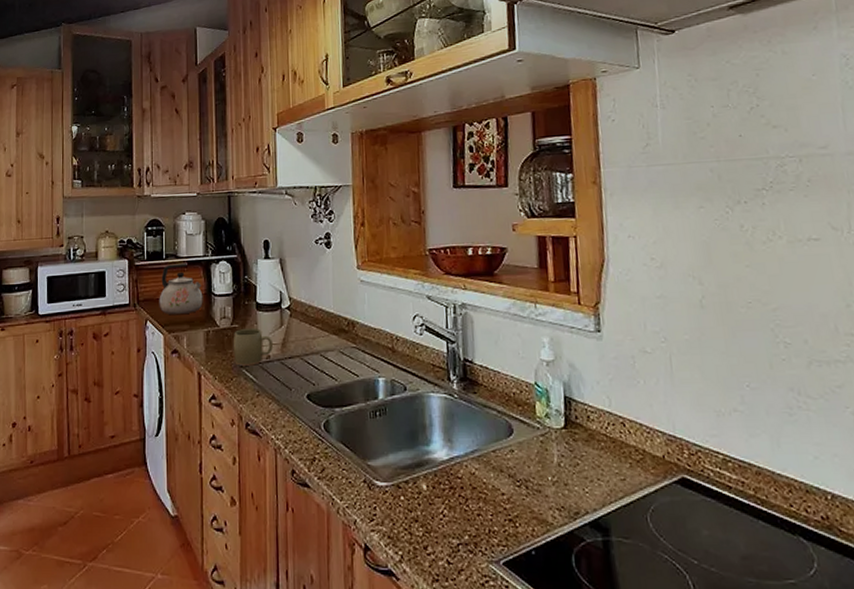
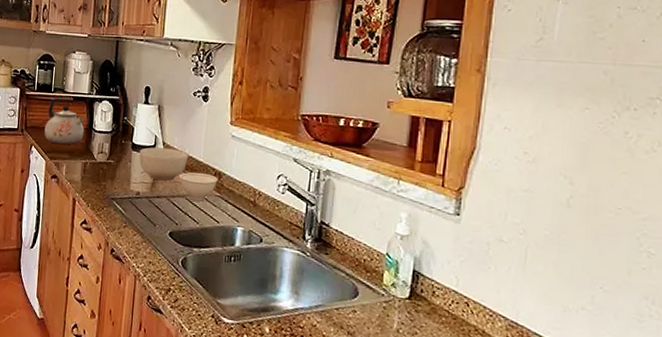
mug: present [233,327,273,366] -> none [106,164,143,199]
bowl: none [265,303,318,340] -> present [139,147,189,182]
bowl: none [311,324,352,356] -> present [179,172,218,202]

